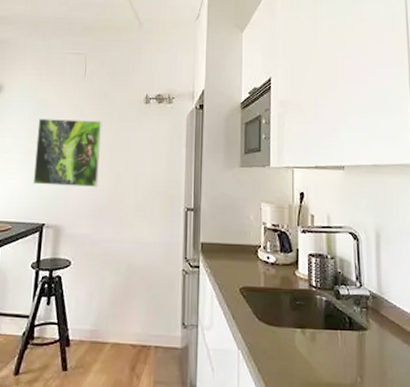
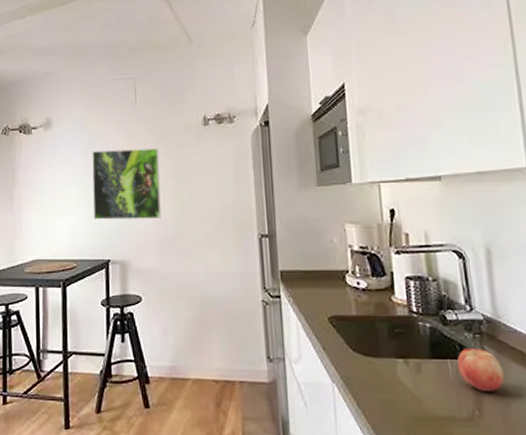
fruit: none [345,321,384,360] -> present [457,349,505,391]

